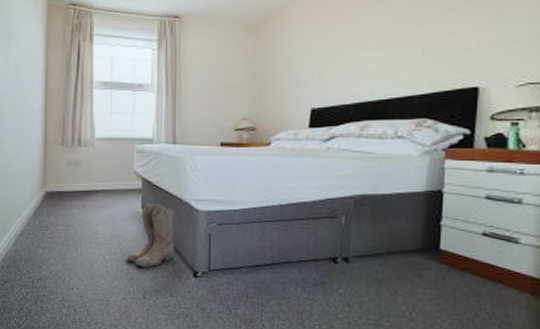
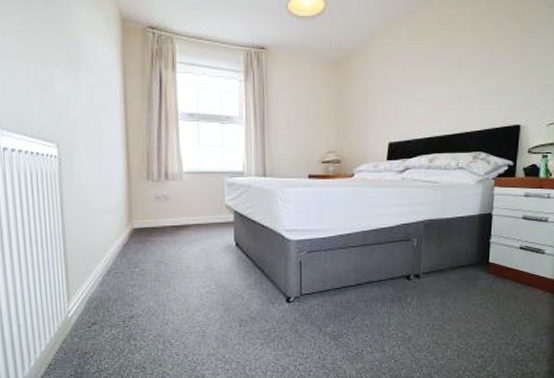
boots: present [125,203,175,268] -> none [220,235,268,297]

